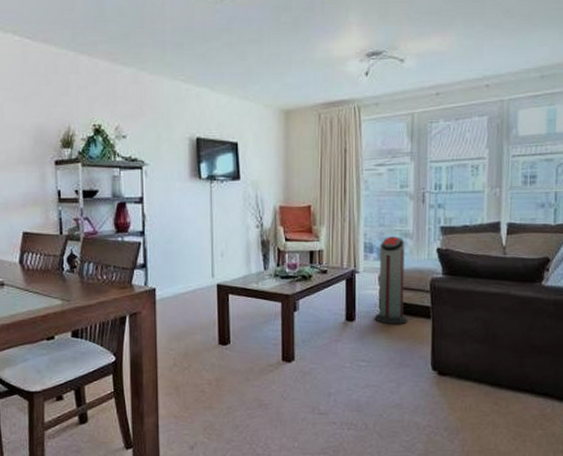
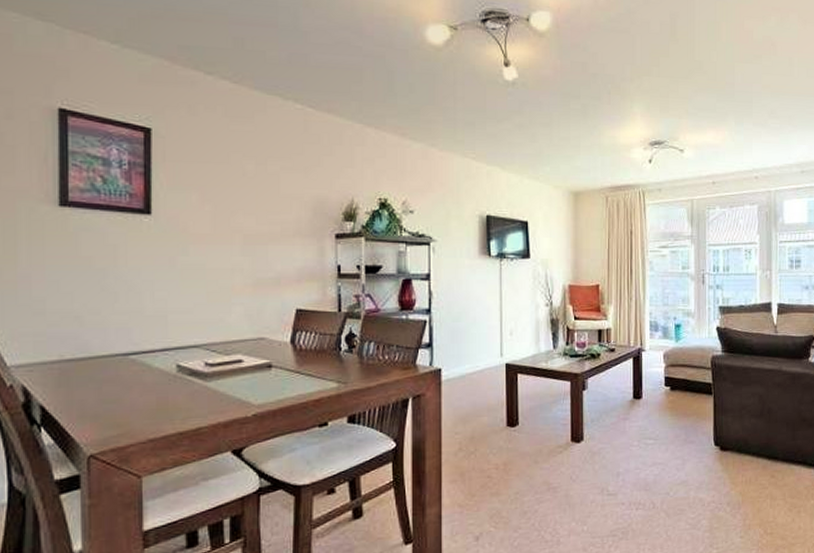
air purifier: present [374,236,408,325] -> none [660,315,692,402]

